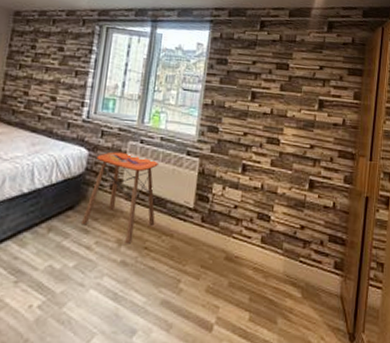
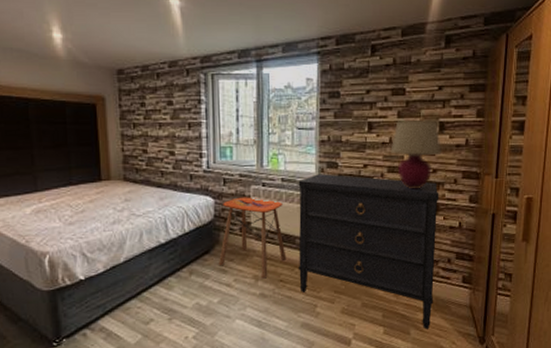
dresser: none [164,137,315,319] -> present [298,174,439,329]
table lamp: none [271,93,321,164] -> present [390,119,443,189]

